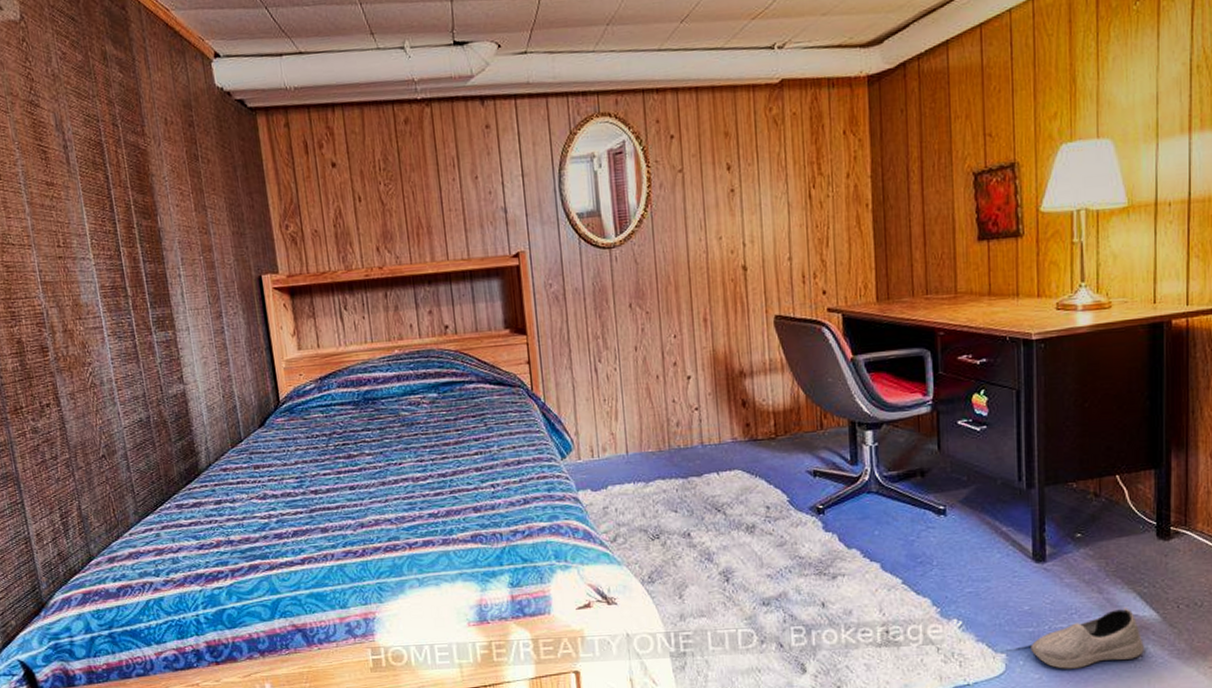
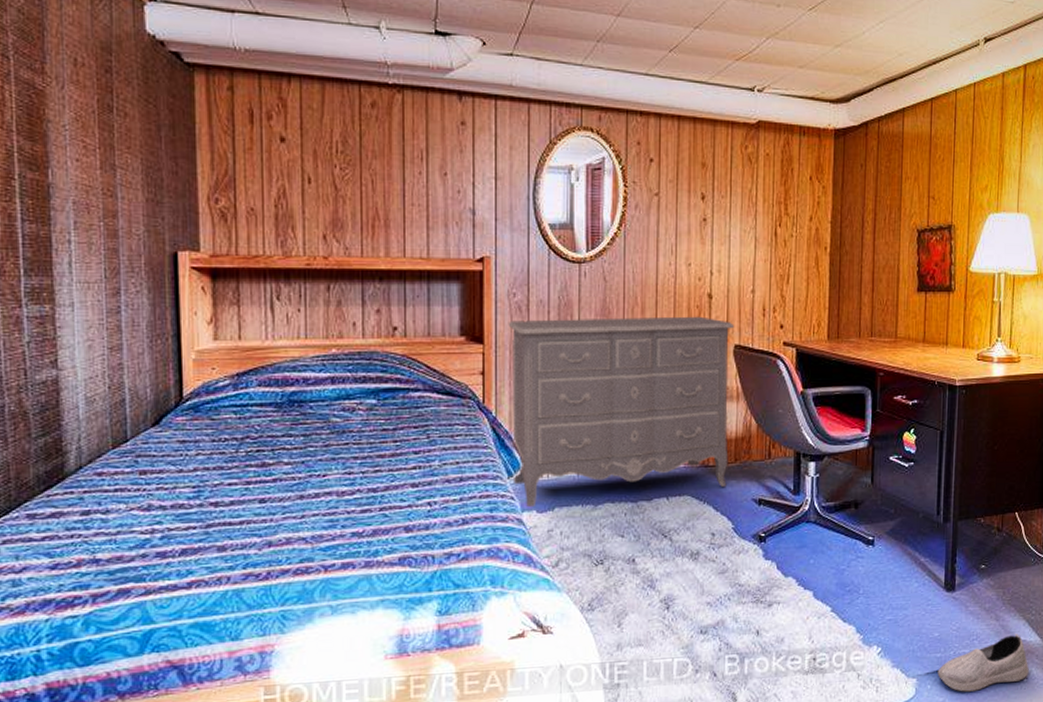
dresser: none [548,289,778,487] -> present [509,316,735,508]

